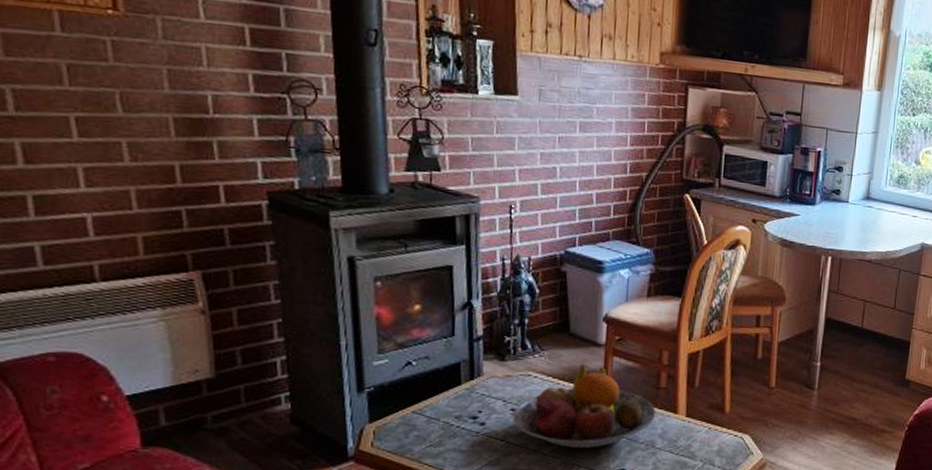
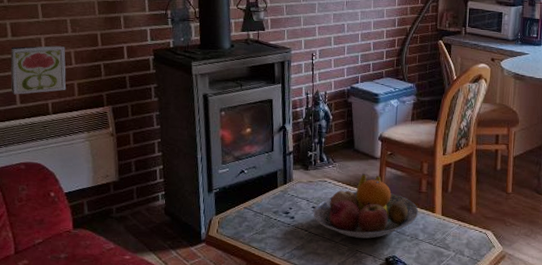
decorative tile: none [23,179,124,252] -> present [10,46,67,95]

